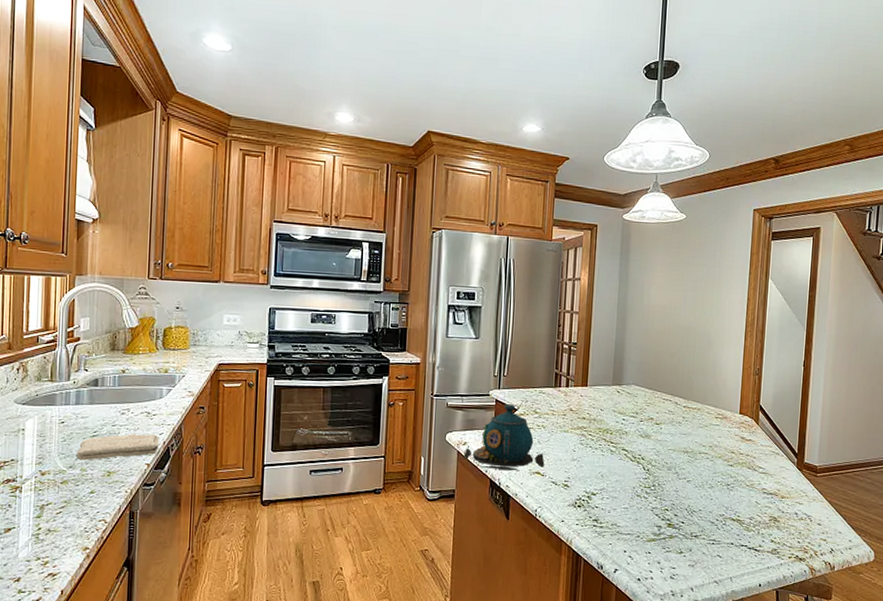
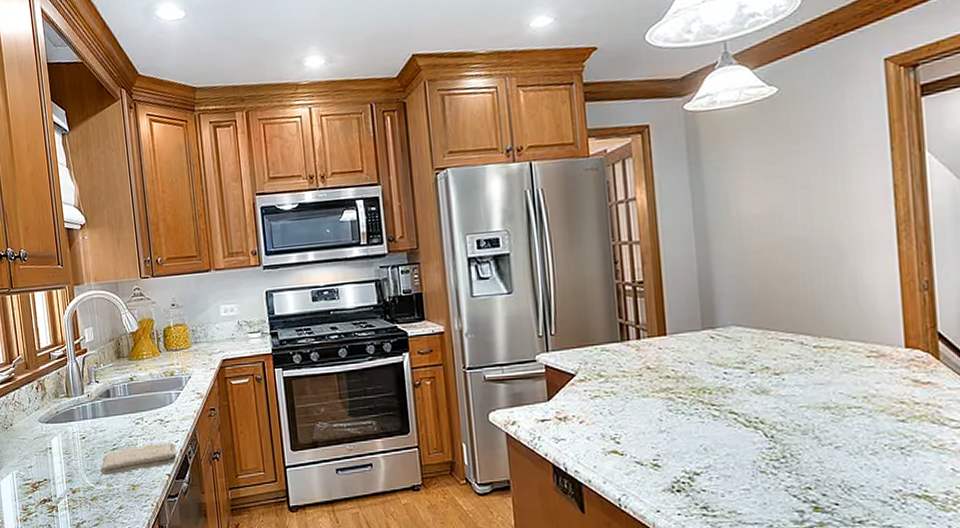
teapot: present [462,404,545,471] -> none [513,369,623,452]

